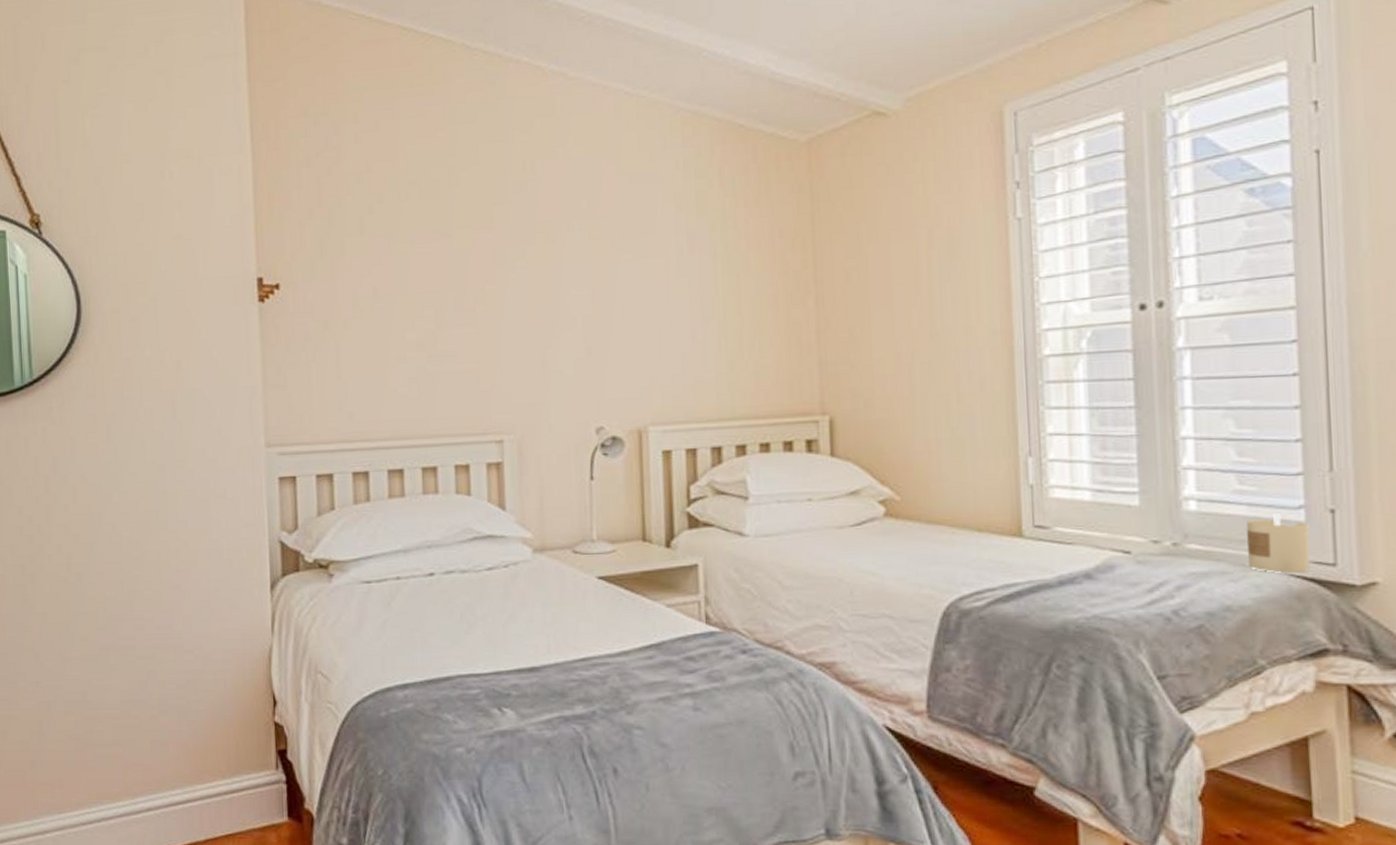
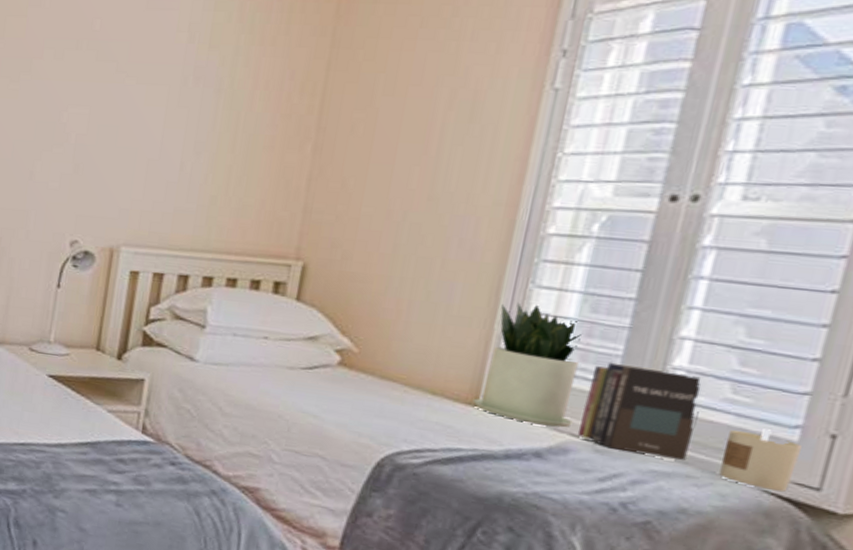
planter: none [1016,425,1112,545] -> present [472,302,583,428]
books: none [1116,471,1218,559] -> present [577,362,702,461]

